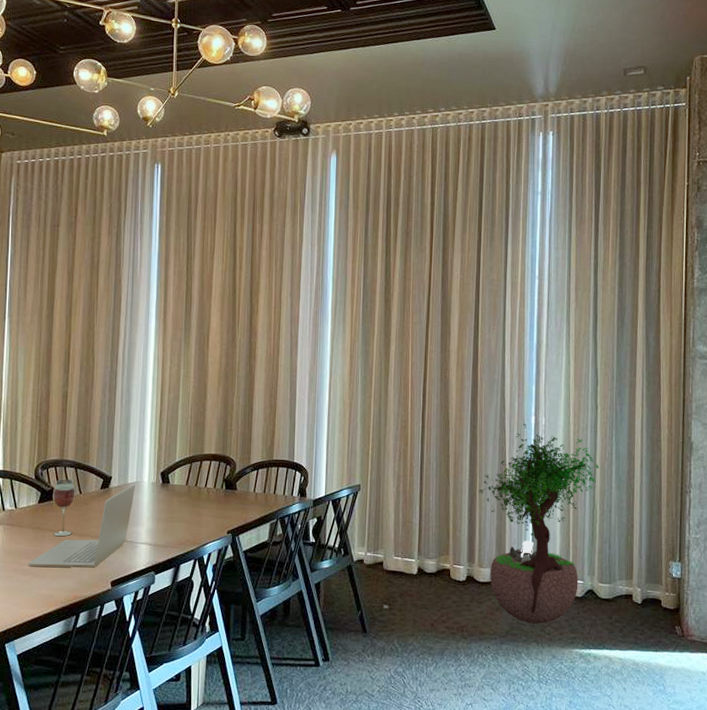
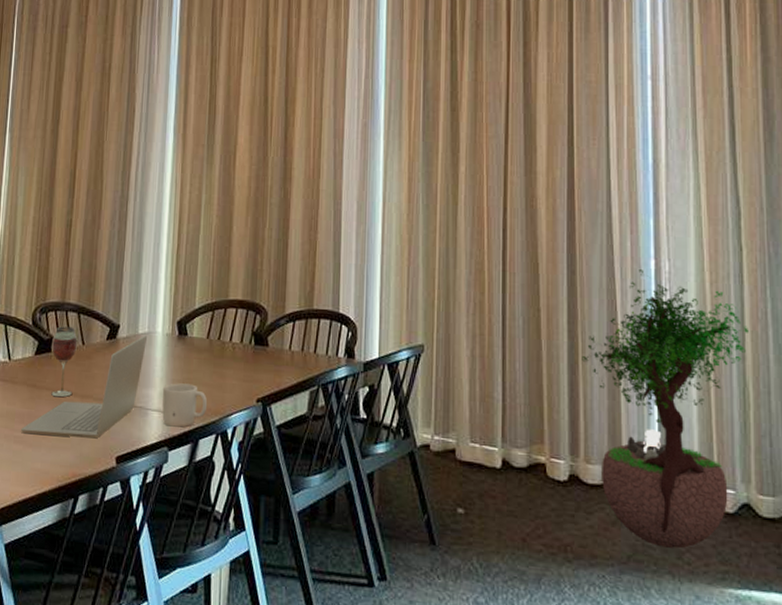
mug: none [149,521,187,556] -> present [162,383,208,427]

